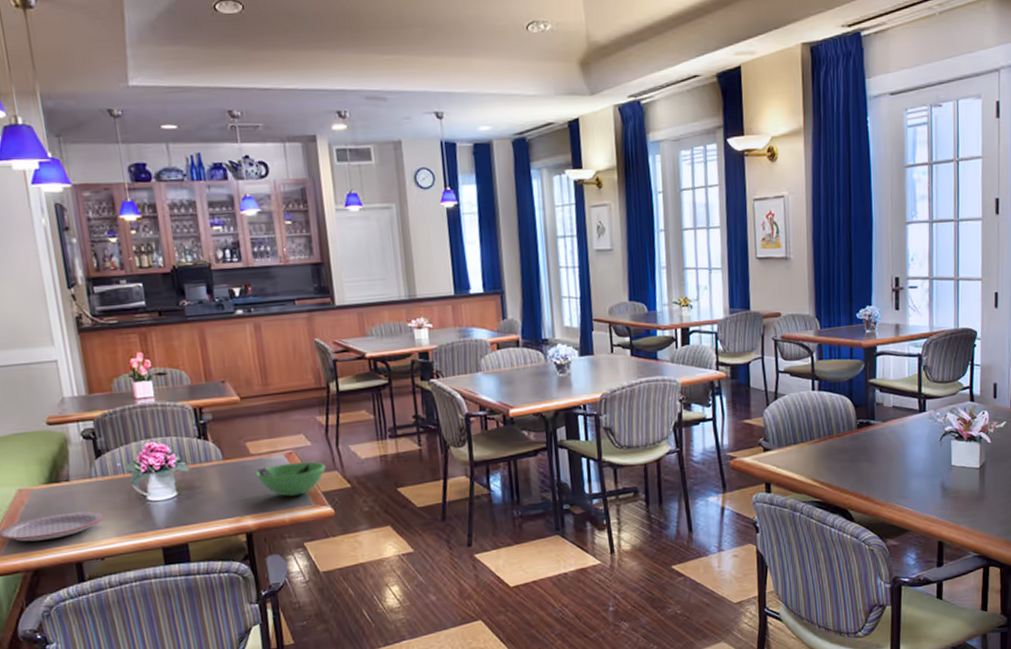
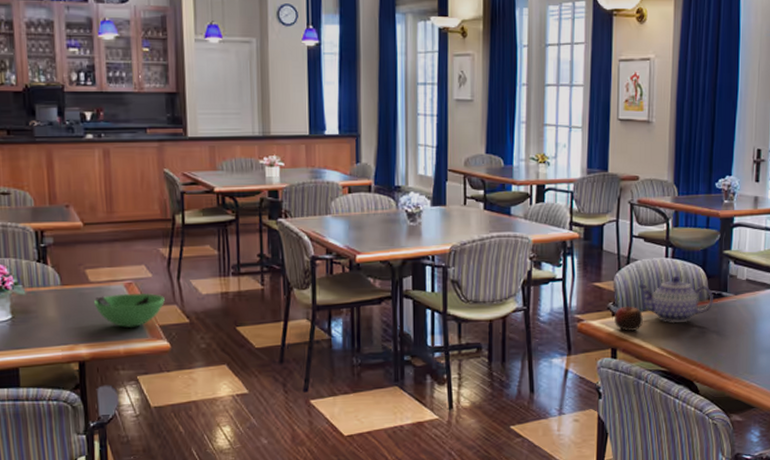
apple: none [766,439,795,465] -> present [614,304,644,331]
teapot: none [788,407,862,455] -> present [639,275,713,323]

